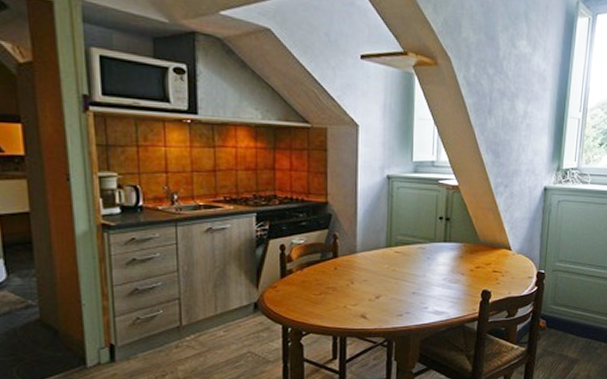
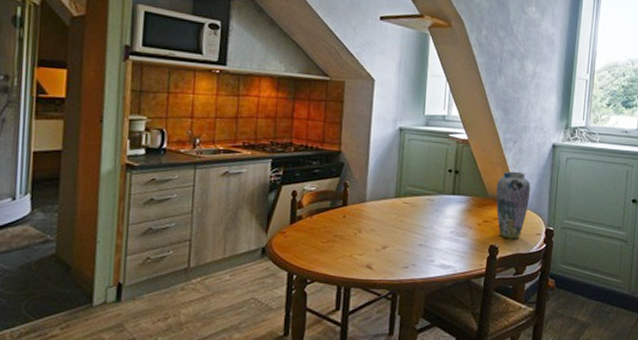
vase: none [487,216,523,283] -> present [495,171,531,239]

